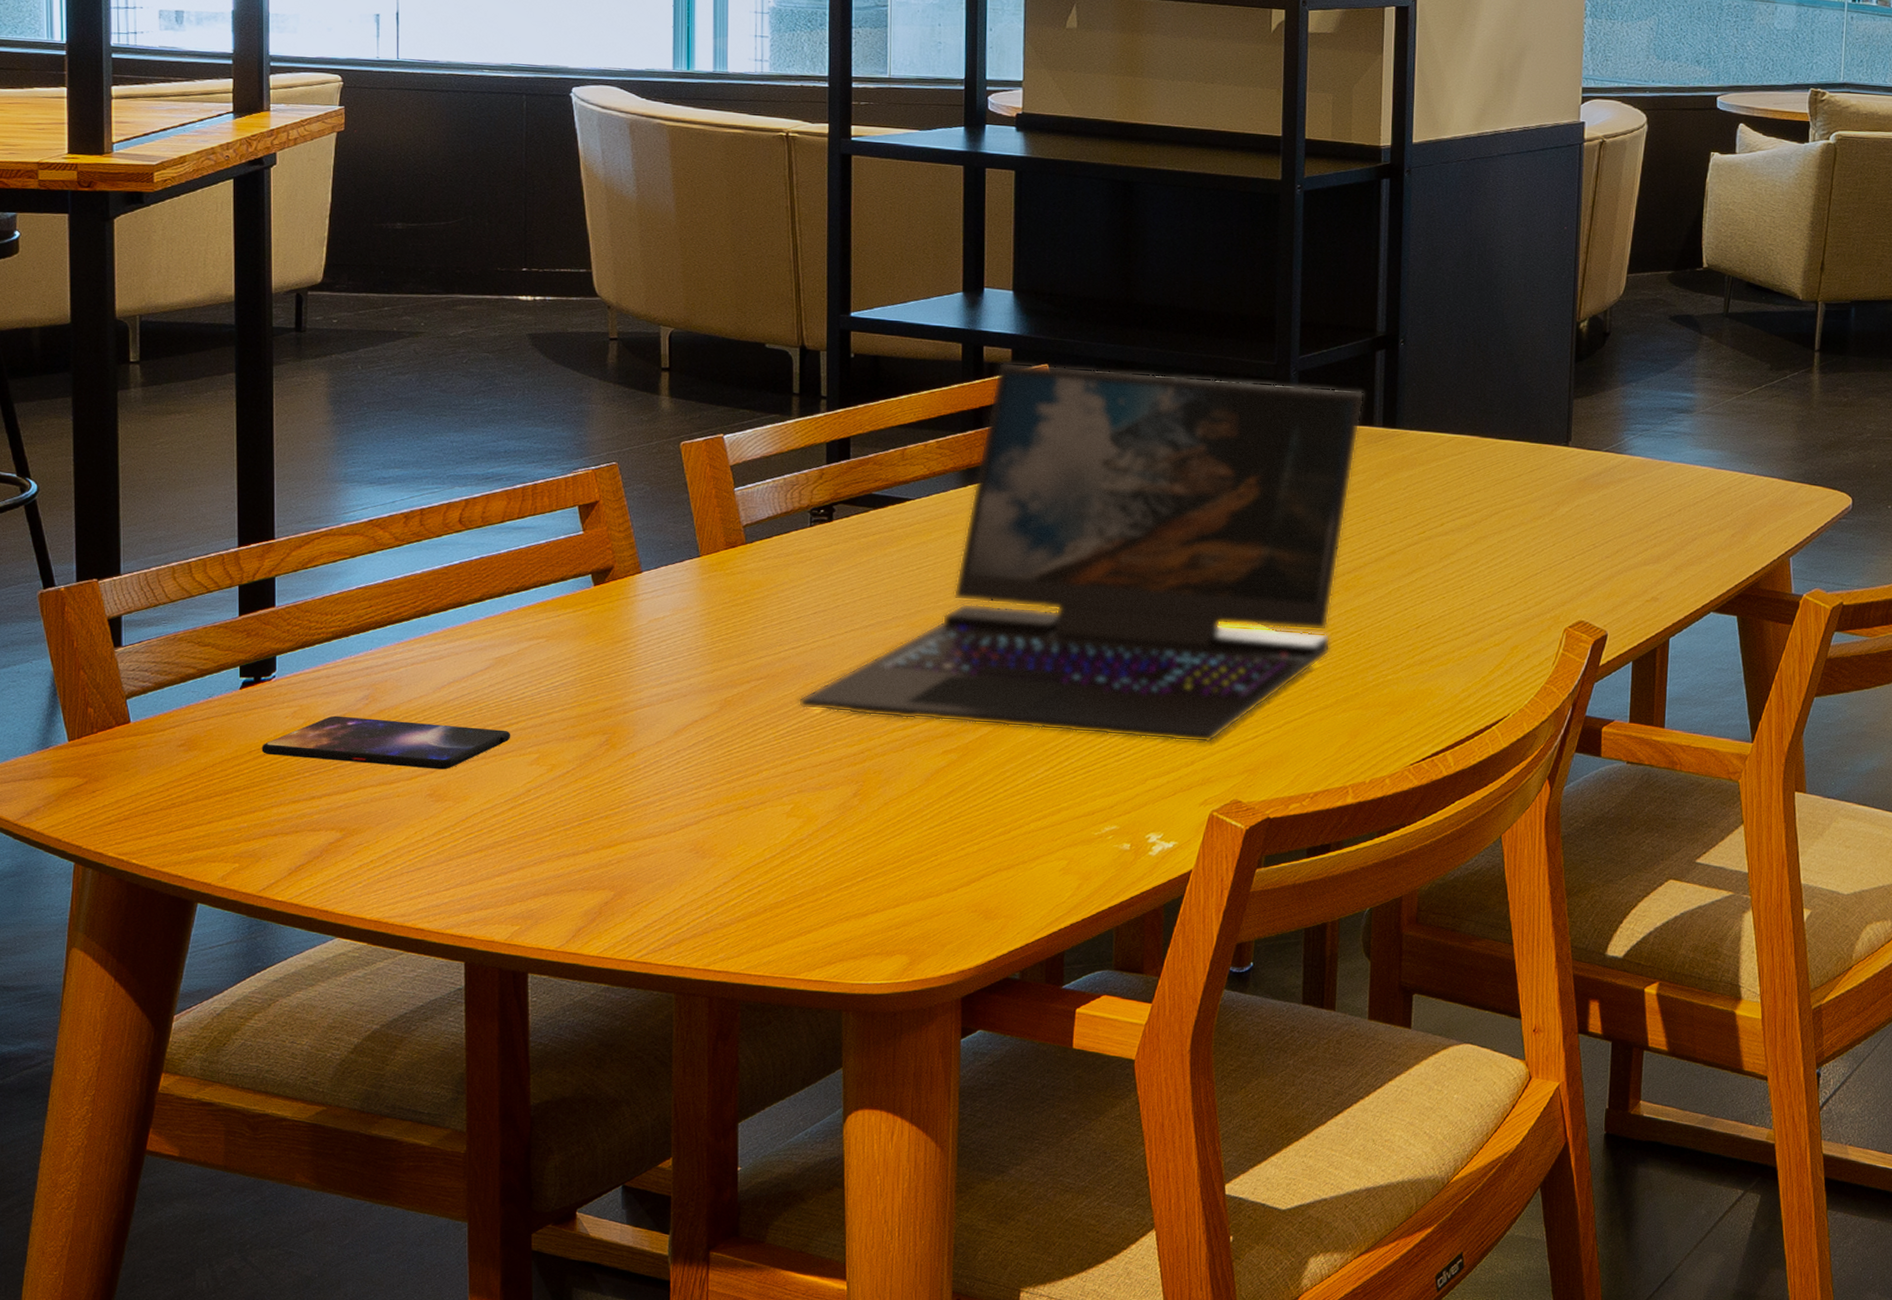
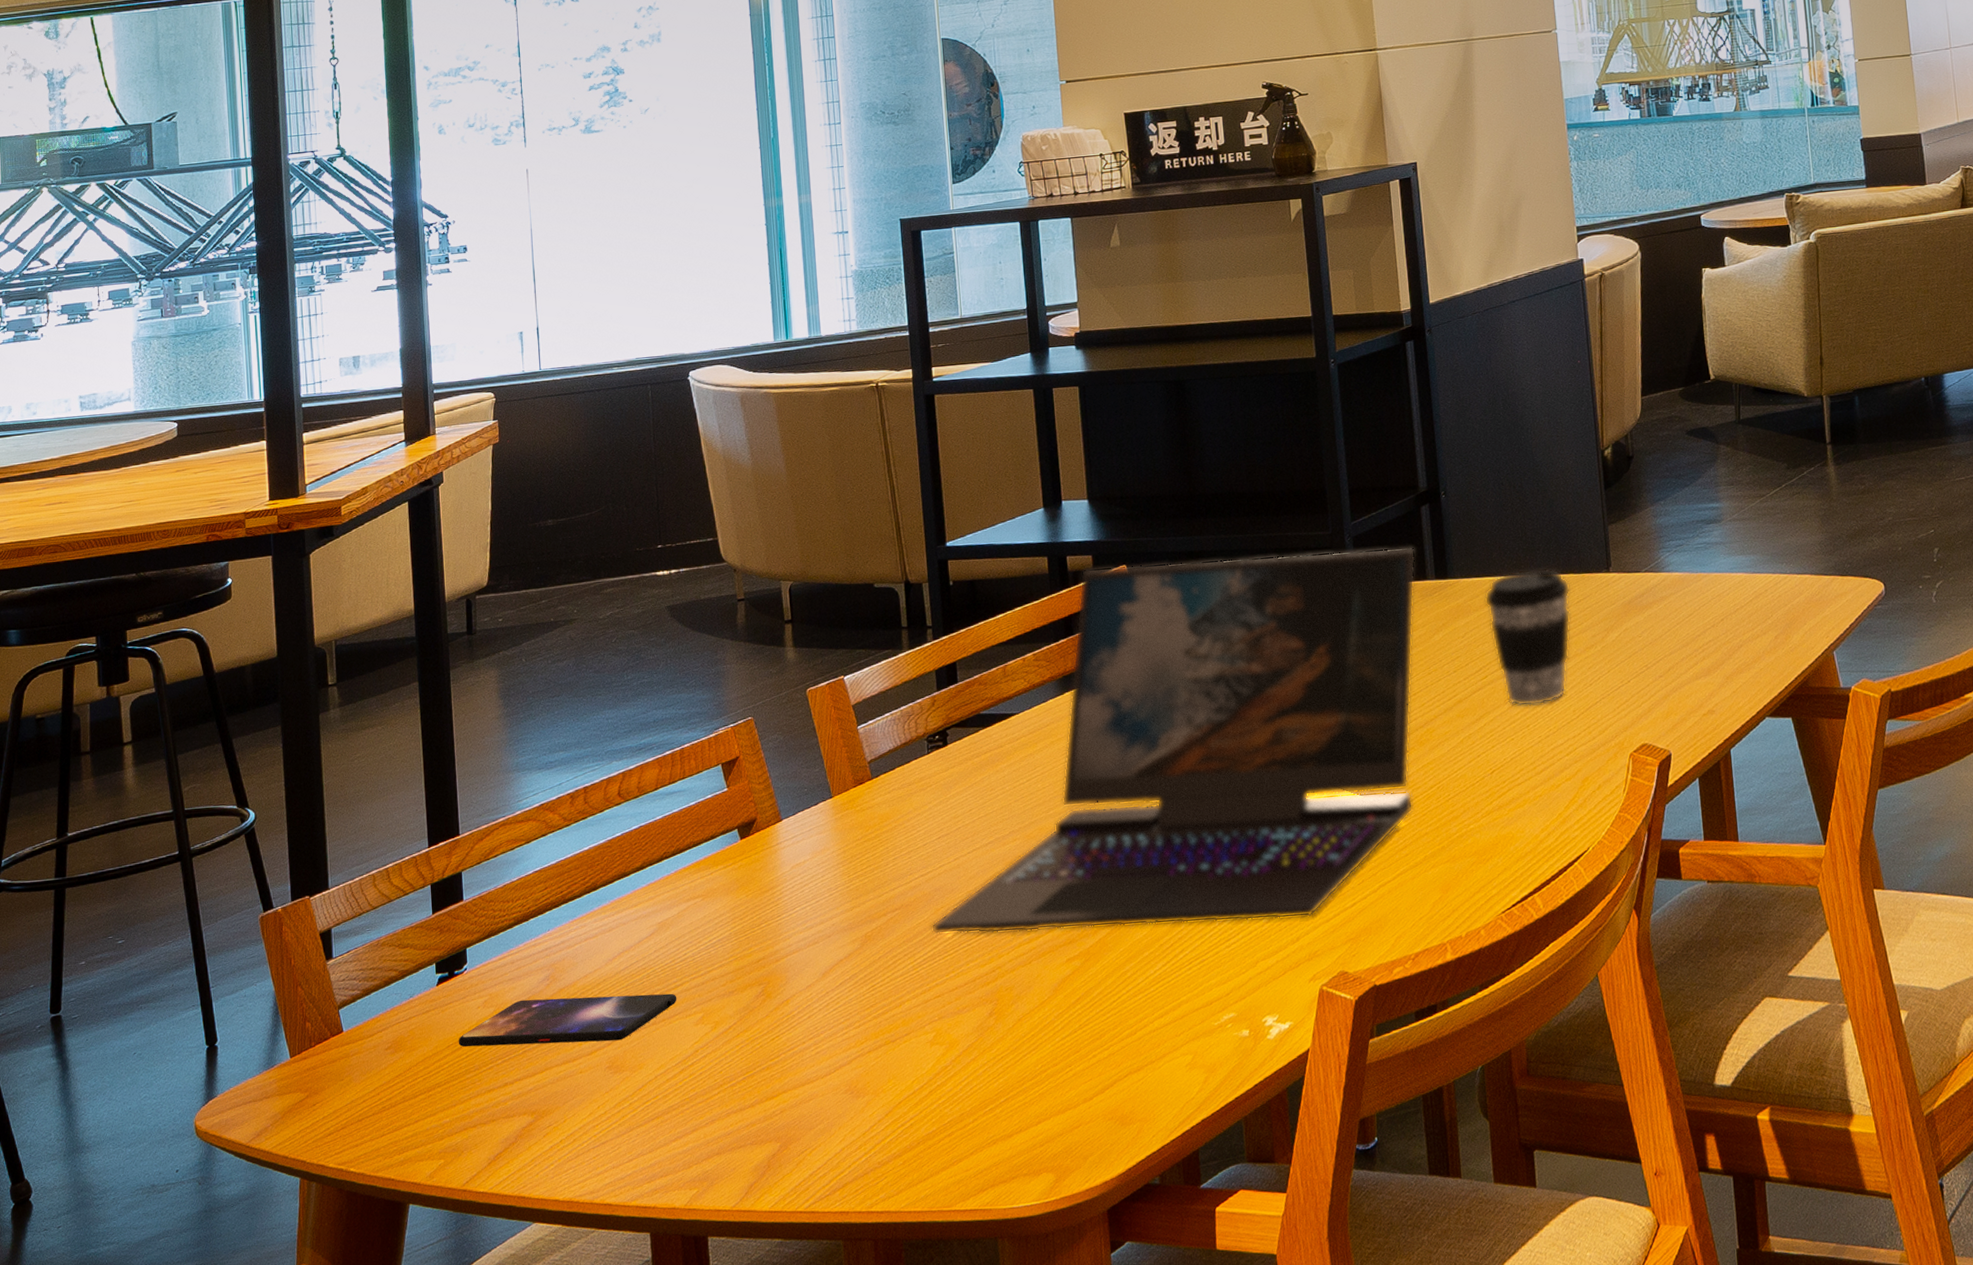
coffee cup: none [1432,431,1525,568] -> present [1484,568,1571,707]

